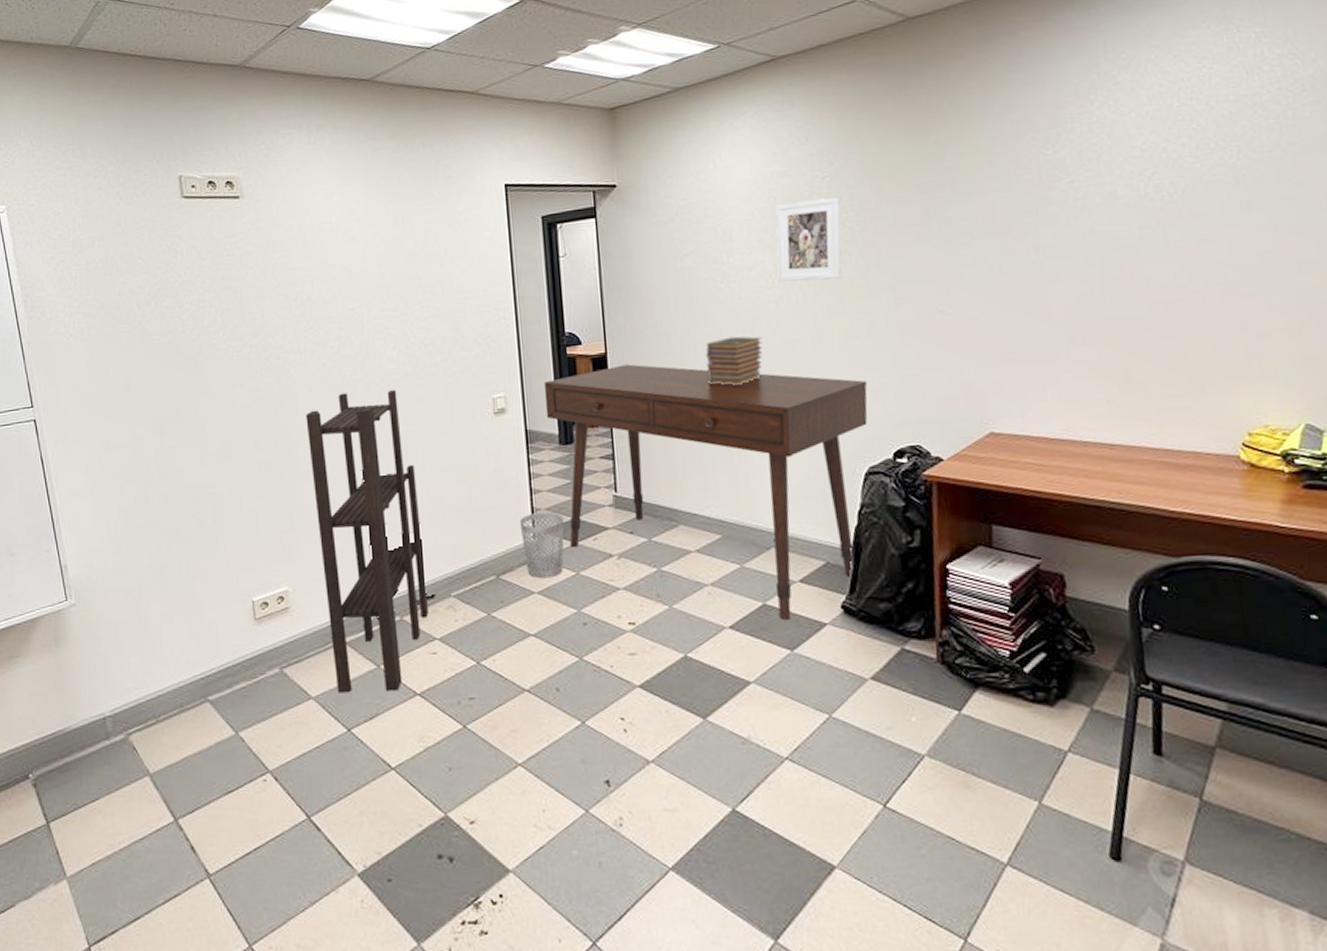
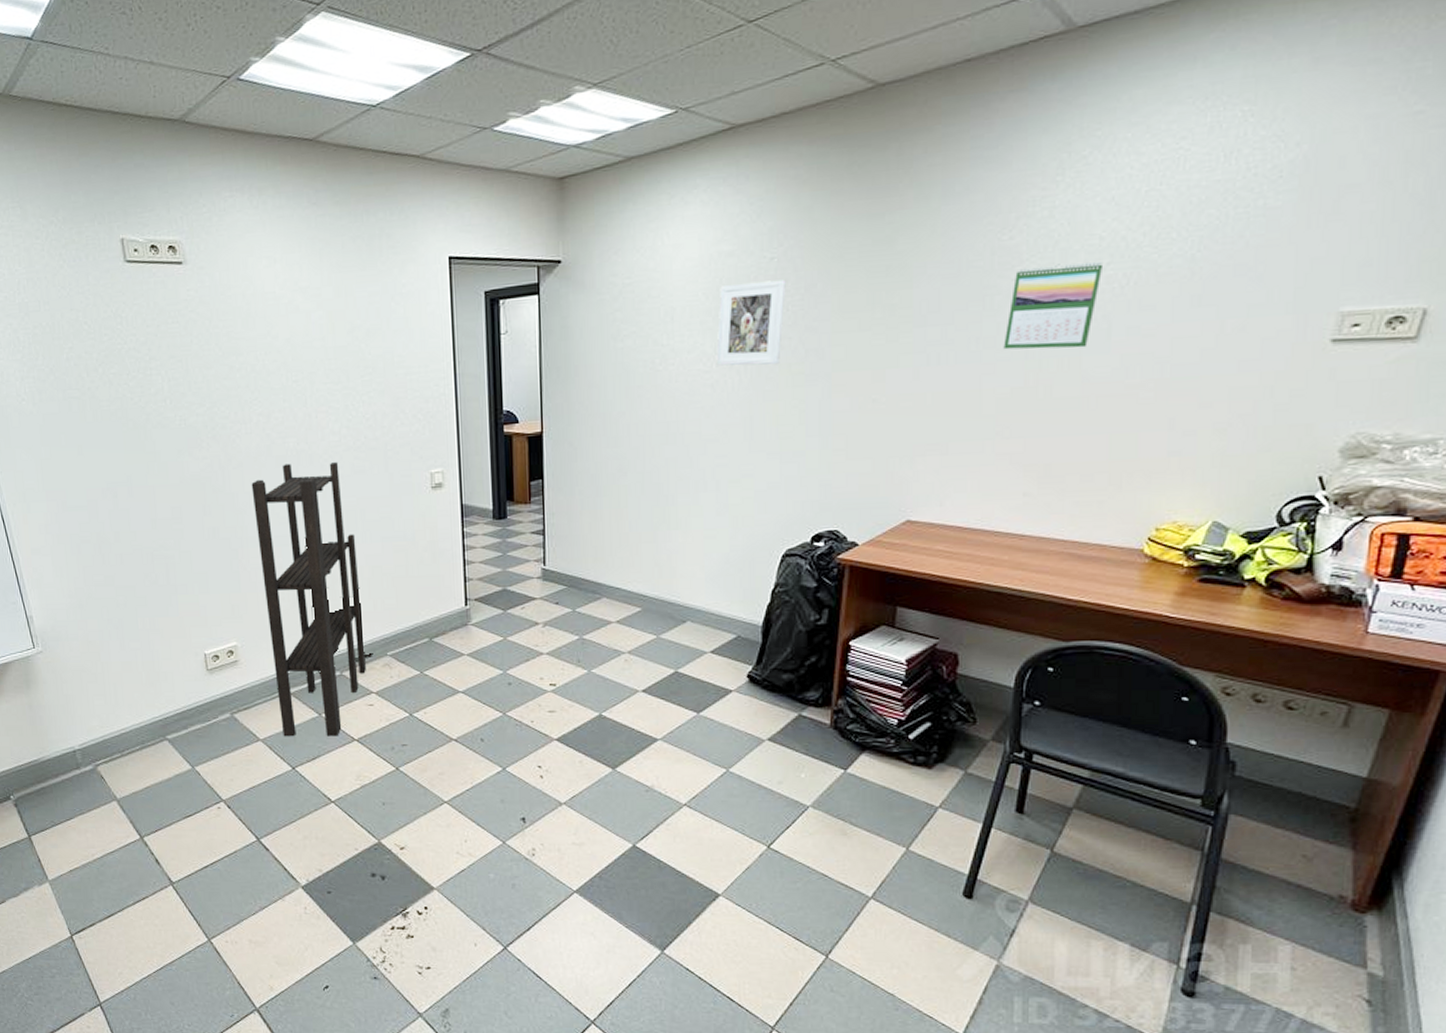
wastebasket: present [519,512,564,579] -> none [452,582,495,643]
desk: present [543,364,868,621] -> none [480,443,793,687]
book stack: present [705,336,762,386] -> none [639,419,695,468]
calendar: none [1062,172,1150,258] -> present [1003,262,1104,350]

